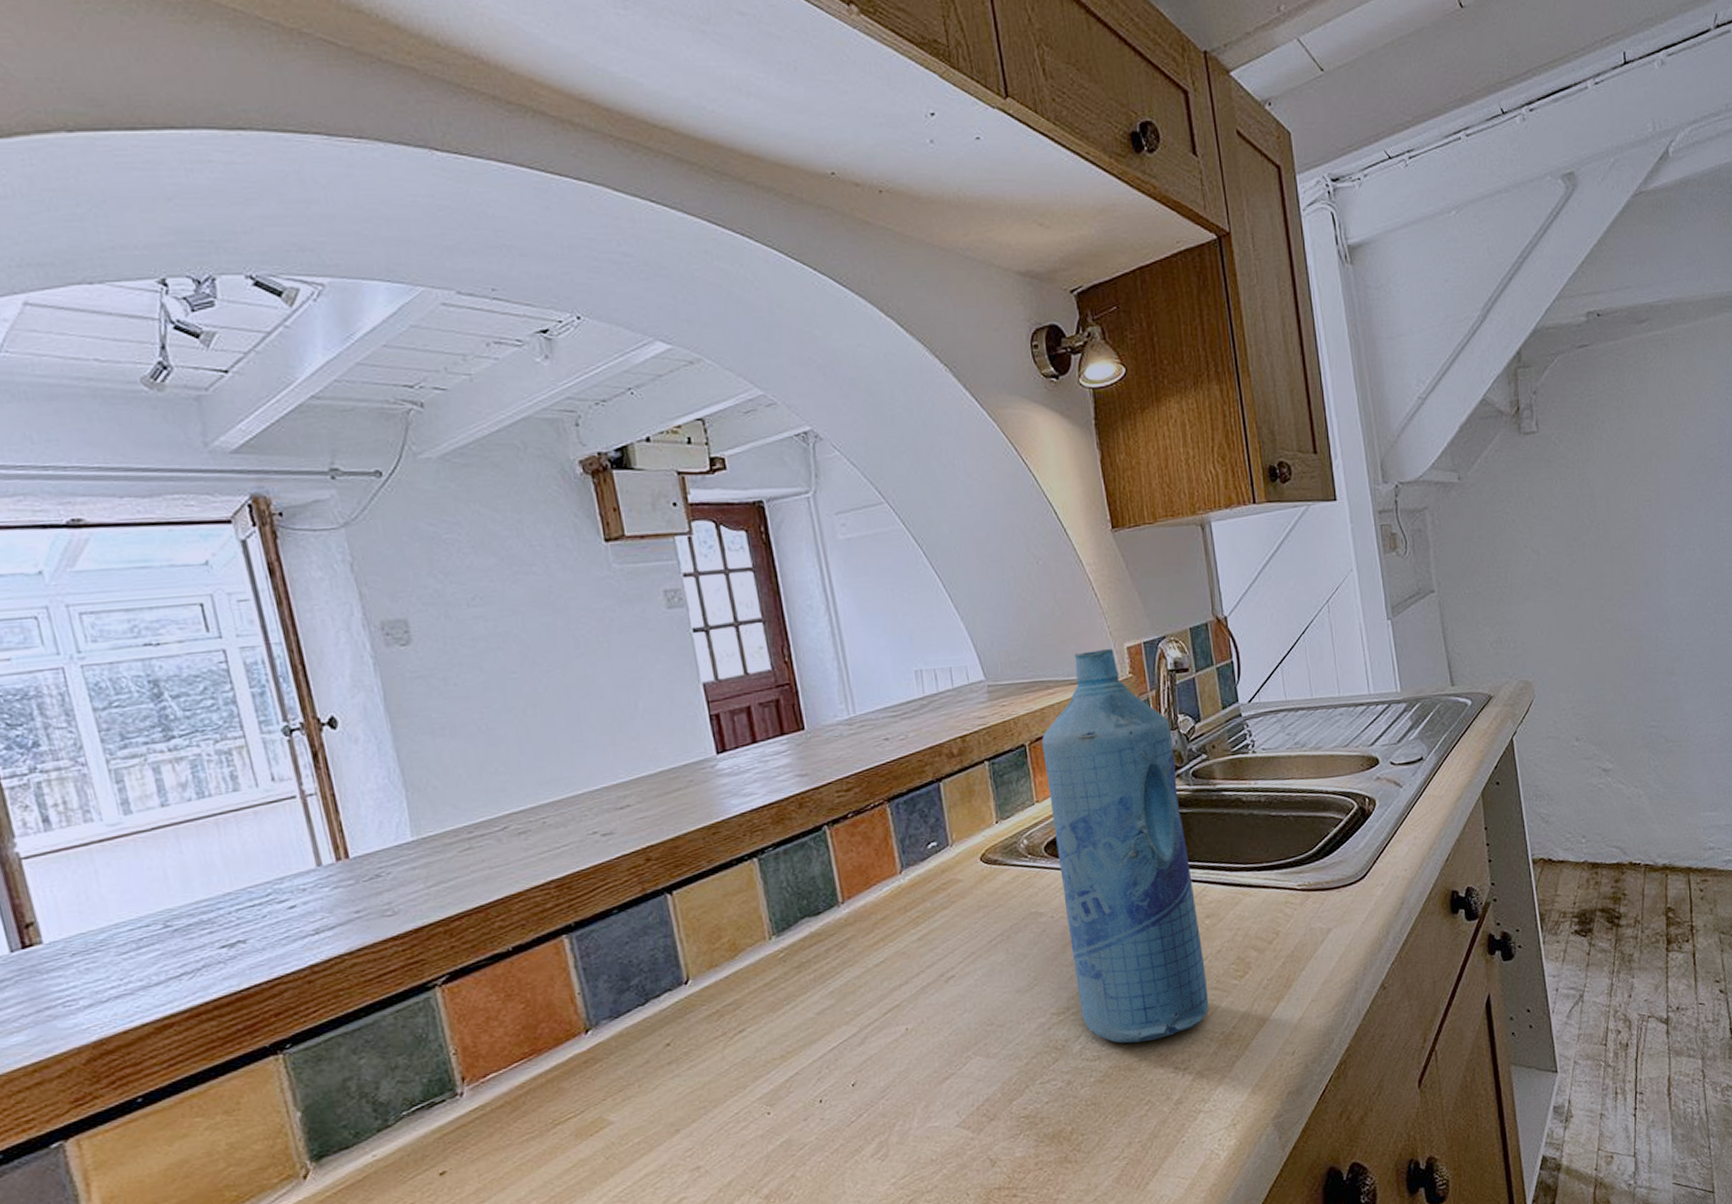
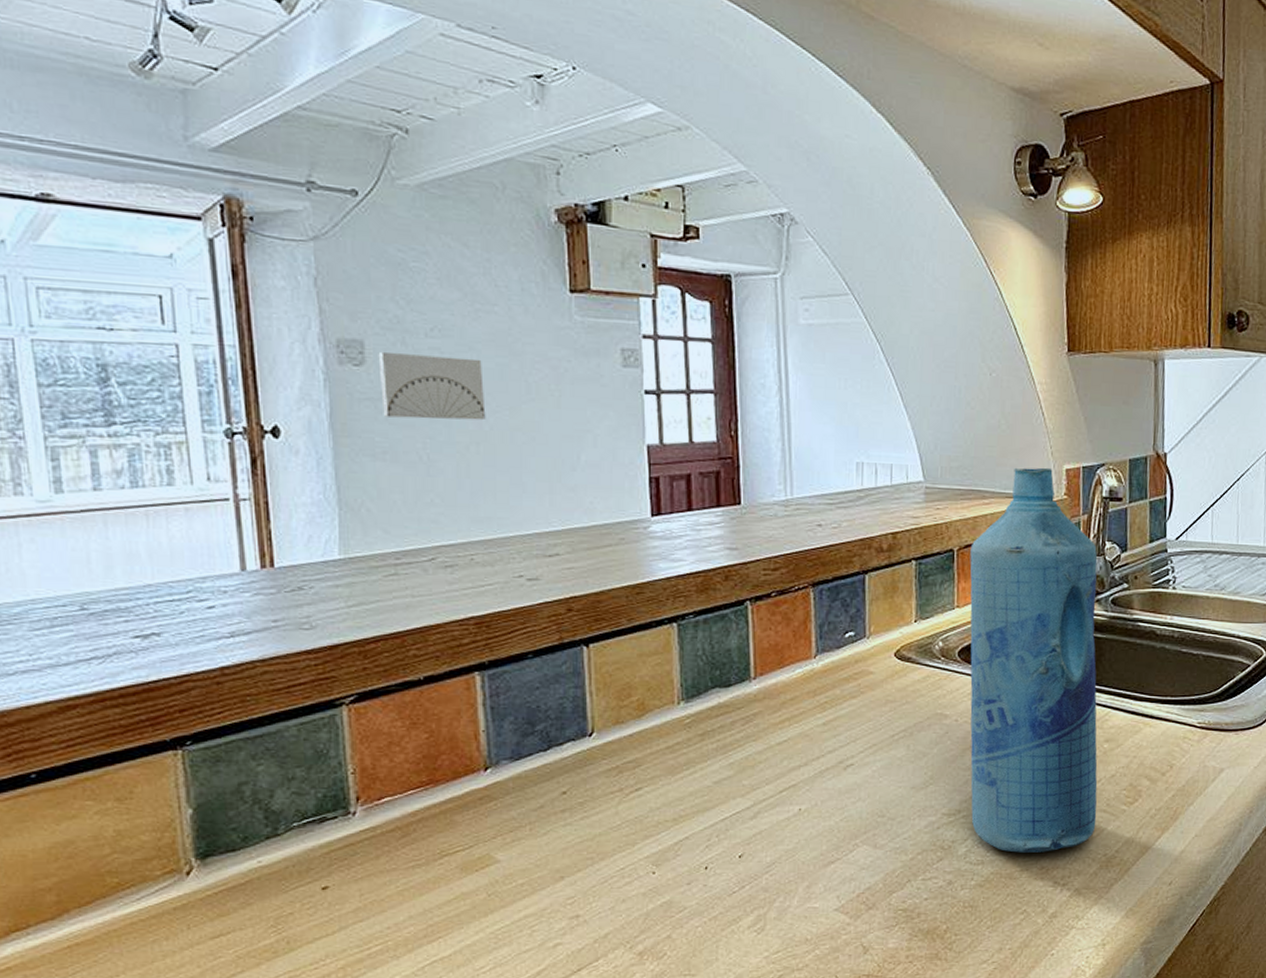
wall art: none [423,621,539,693] -> present [378,351,486,421]

